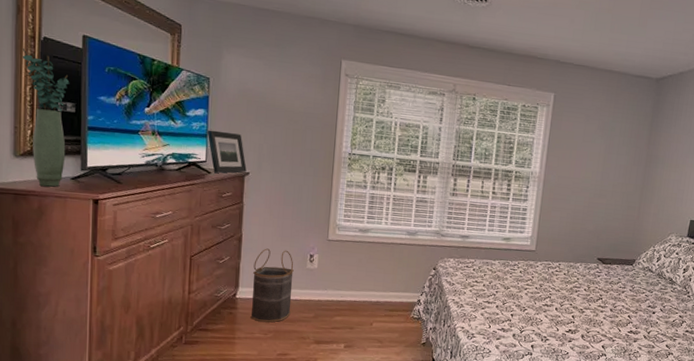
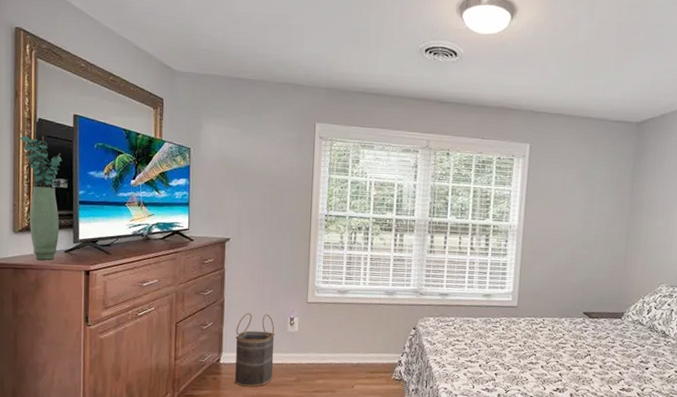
picture frame: present [207,130,247,173] -> none [189,198,227,240]

